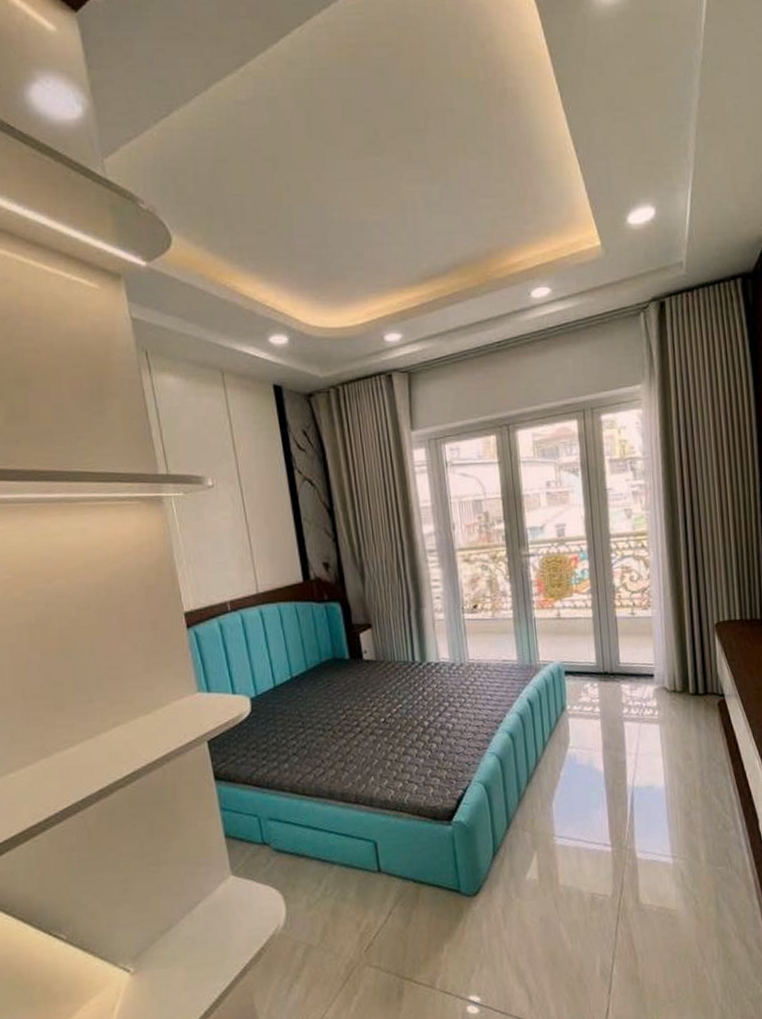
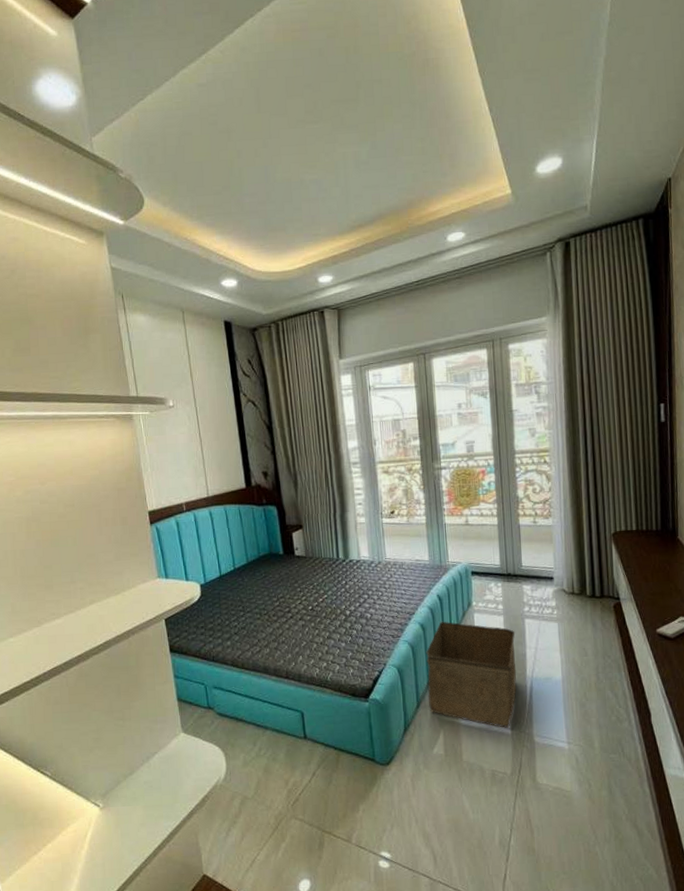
storage bin: none [516,728,617,846] -> present [426,621,517,729]

